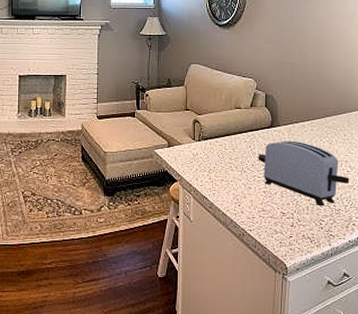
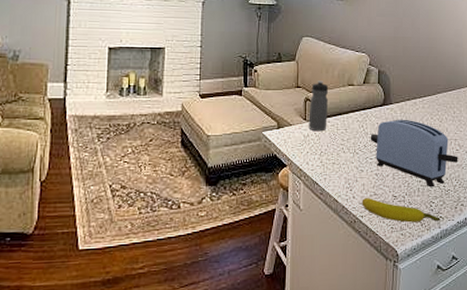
water bottle: none [197,104,217,151] -> present [308,81,329,132]
banana: none [250,213,331,239] -> present [362,198,440,223]

